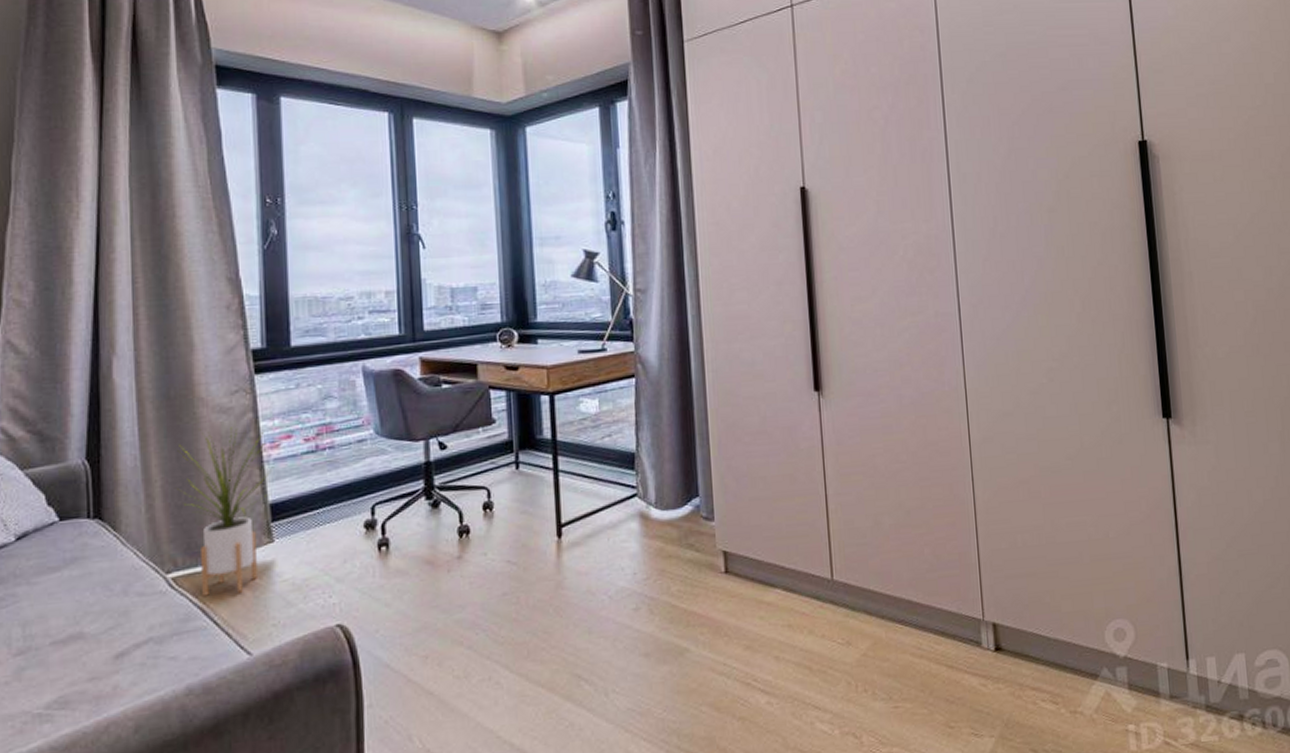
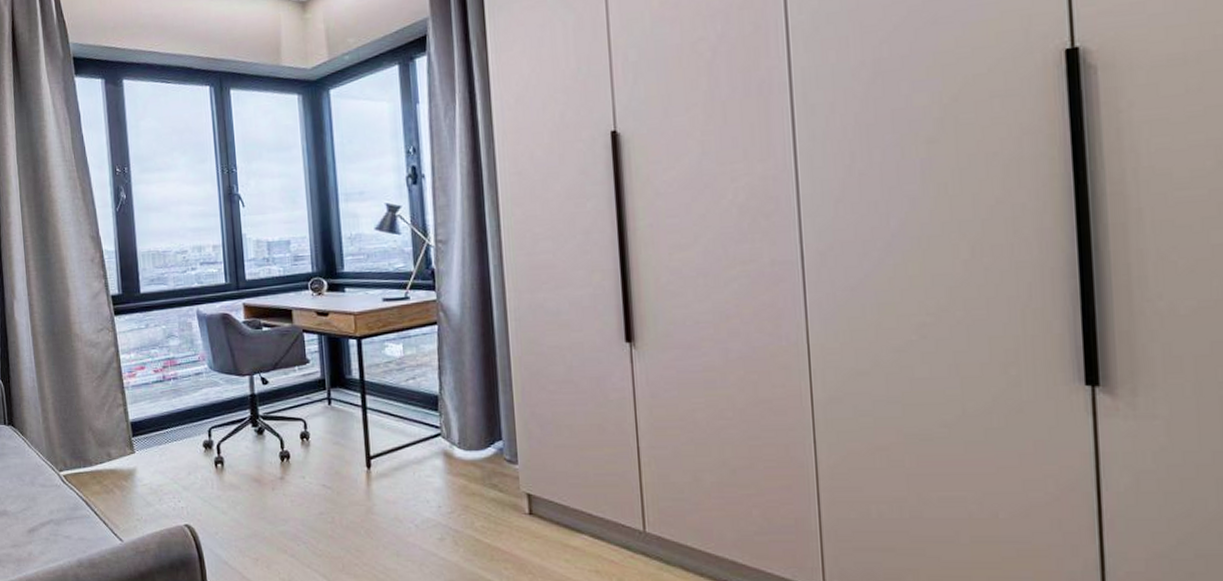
house plant: present [177,427,276,596] -> none [62,358,134,492]

